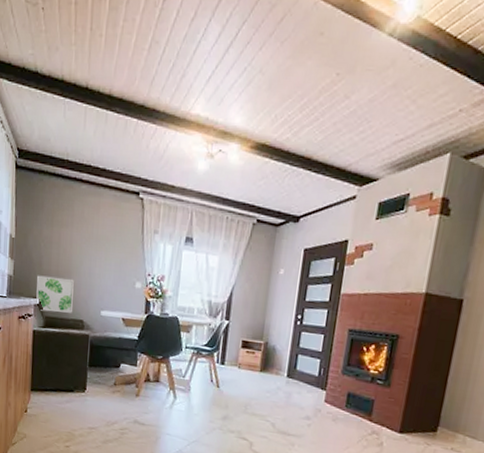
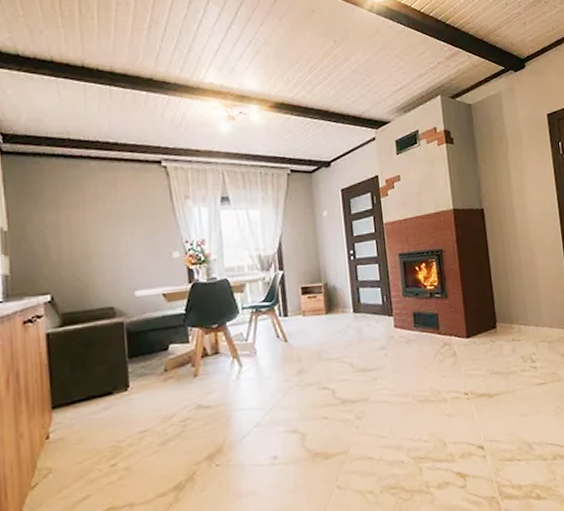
wall art: present [36,275,74,313] -> none [43,263,99,308]

